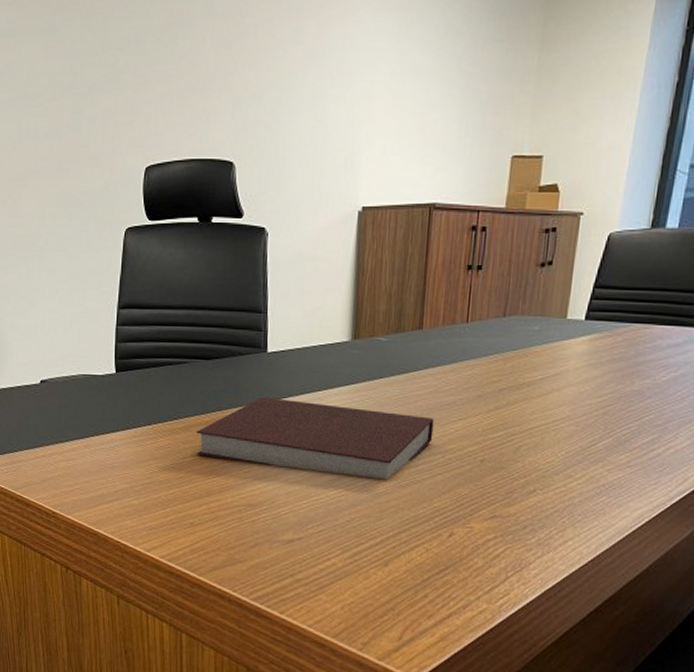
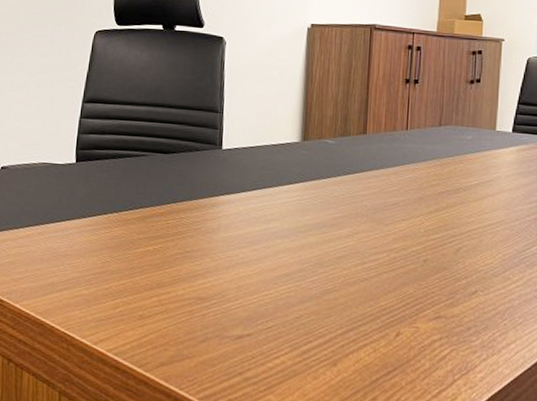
notebook: present [196,397,434,480] -> none [150,191,379,277]

